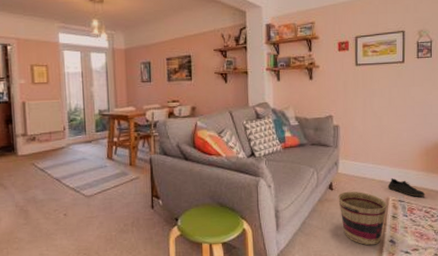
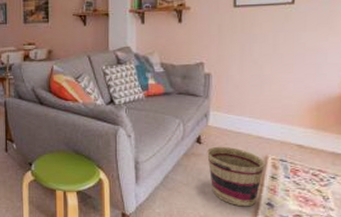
shoe: present [388,177,425,197] -> none [267,134,314,157]

